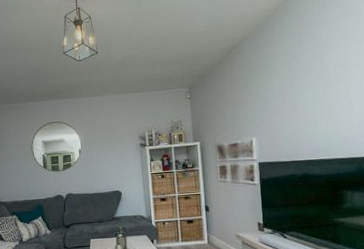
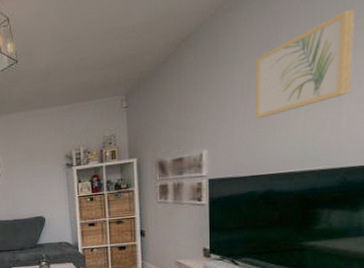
wall art: none [288,37,358,115] -> present [255,9,355,120]

